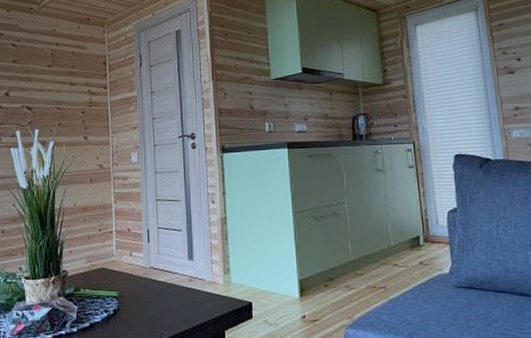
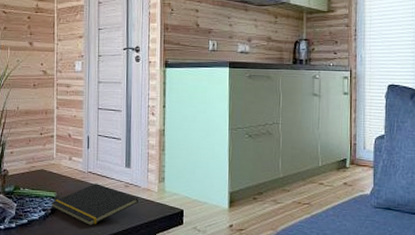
notepad: none [113,279,204,326] -> present [51,183,138,226]

